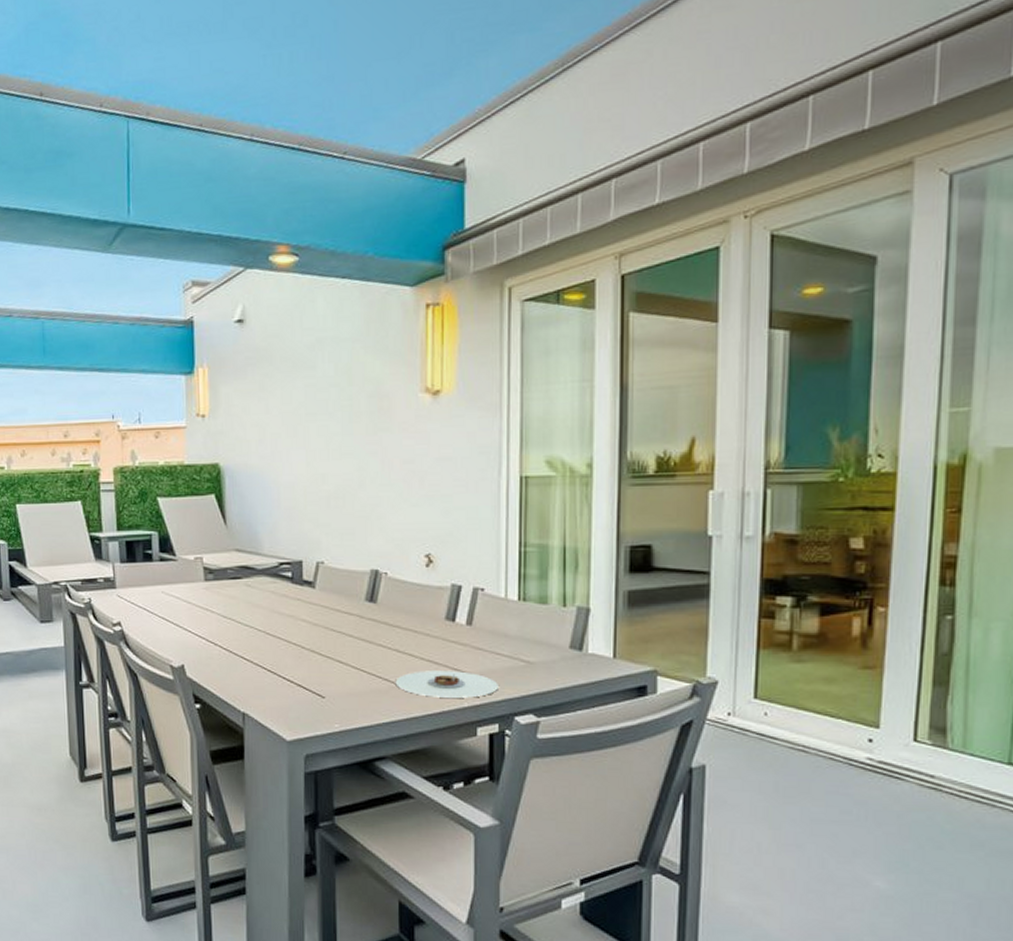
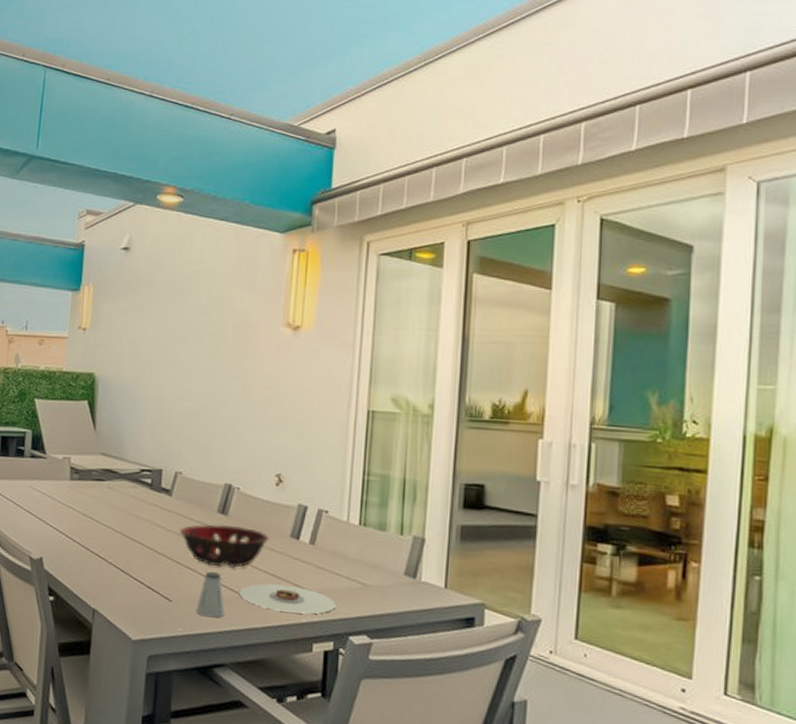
decorative bowl: none [327,613,423,658] -> present [180,524,270,569]
saltshaker: none [351,662,382,711] -> present [196,571,225,618]

